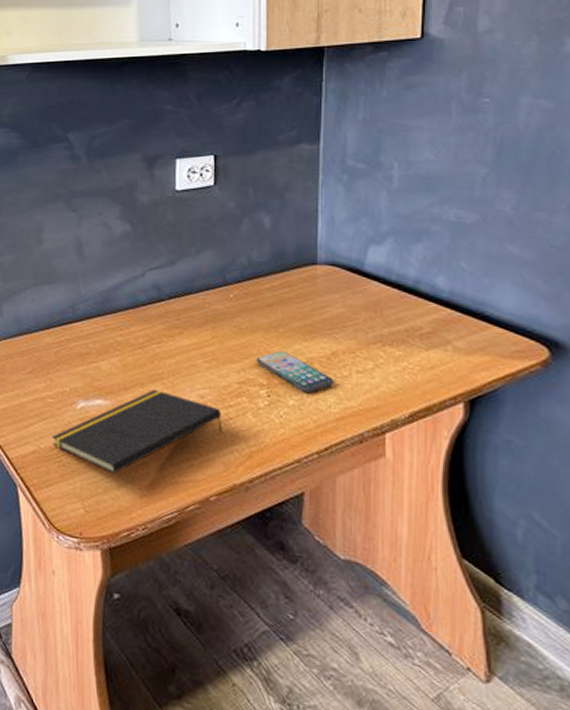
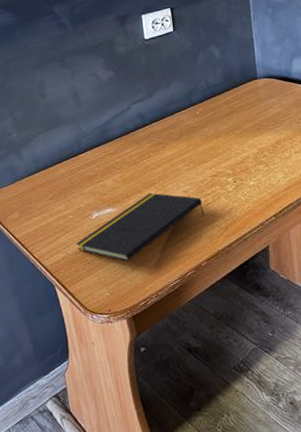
smartphone: present [256,350,334,394] -> none [222,146,280,175]

